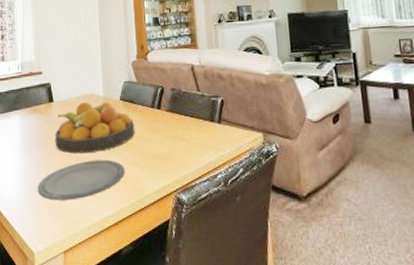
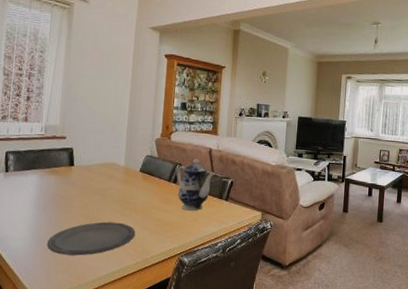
fruit bowl: present [54,102,135,154] -> none [70,170,150,216]
teapot: none [159,77,202,139] -> present [176,158,215,211]

